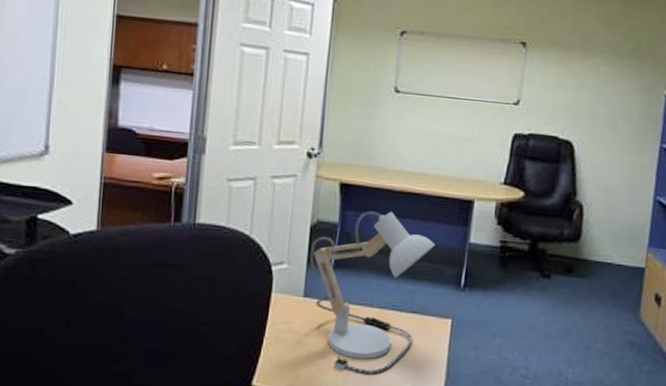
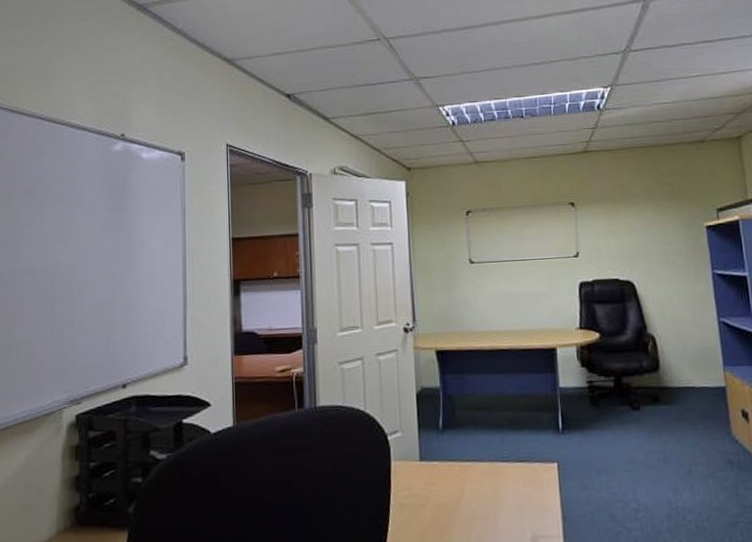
desk lamp: present [310,211,435,375] -> none [420,369,529,528]

